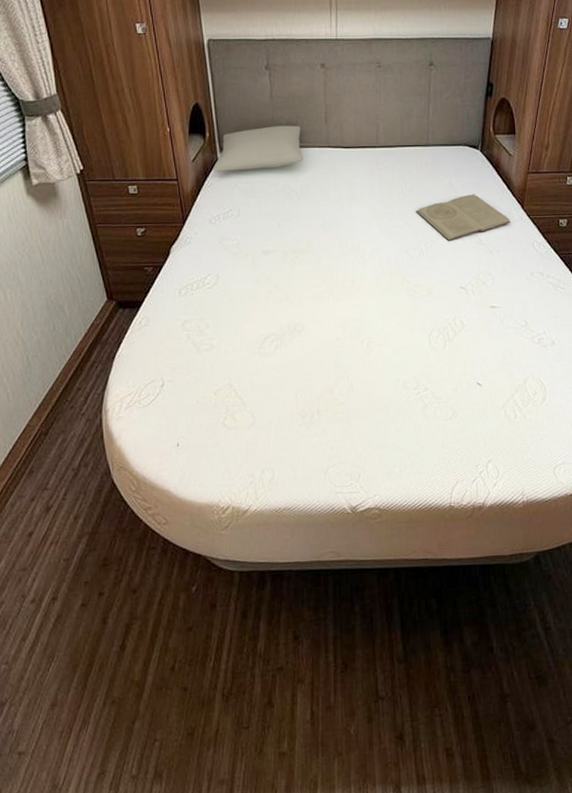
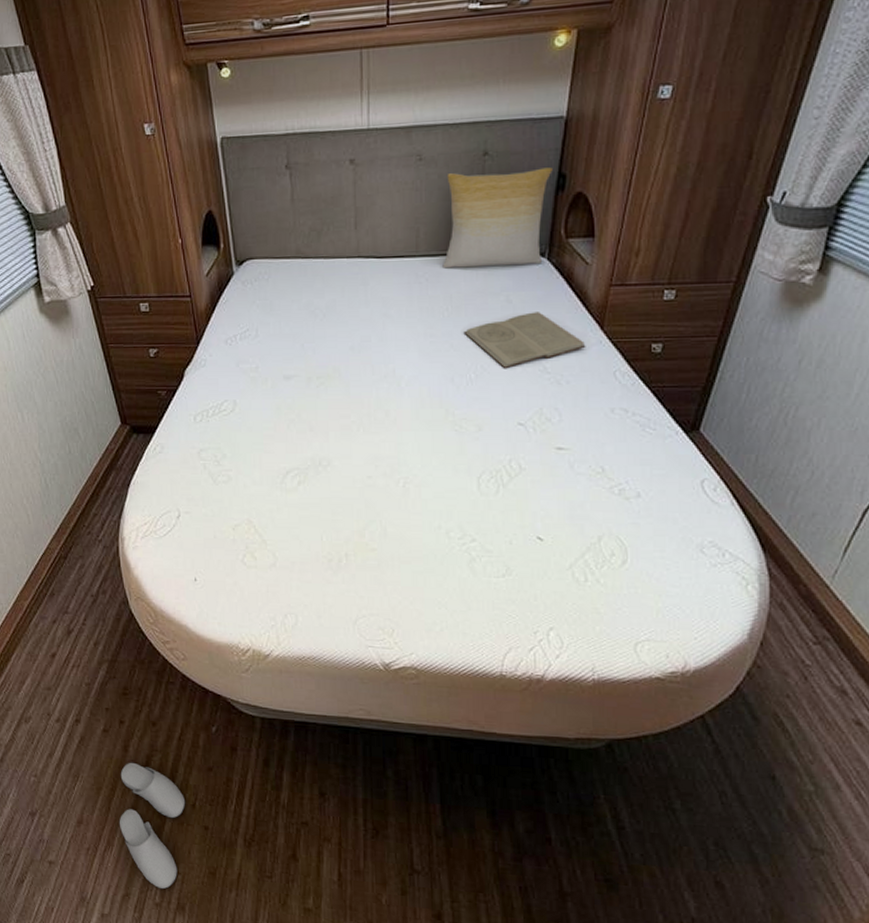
slippers: none [95,633,165,759] -> present [119,762,186,889]
pillow: present [214,125,304,171] -> none [229,232,330,287]
pillow: none [398,78,483,158] -> present [443,167,552,269]

